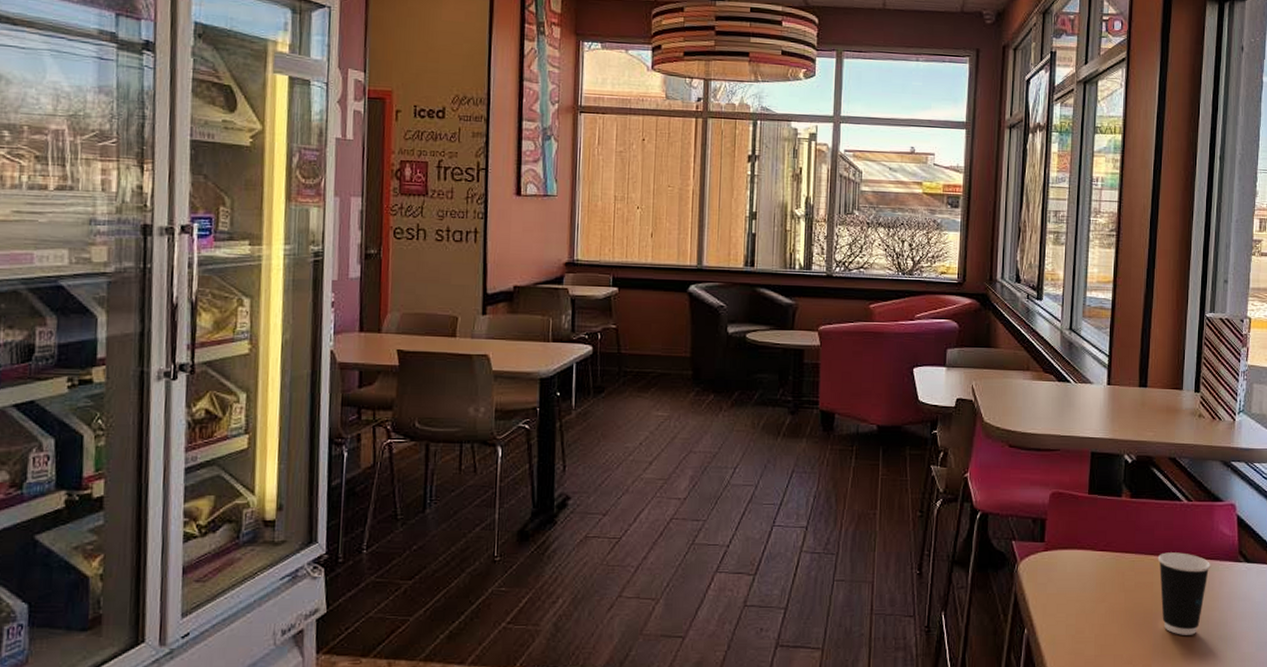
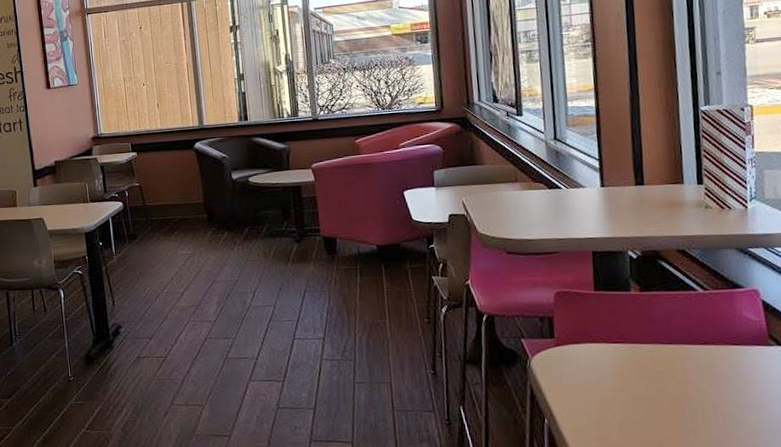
dixie cup: present [1157,552,1211,635] -> none [677,340,739,419]

